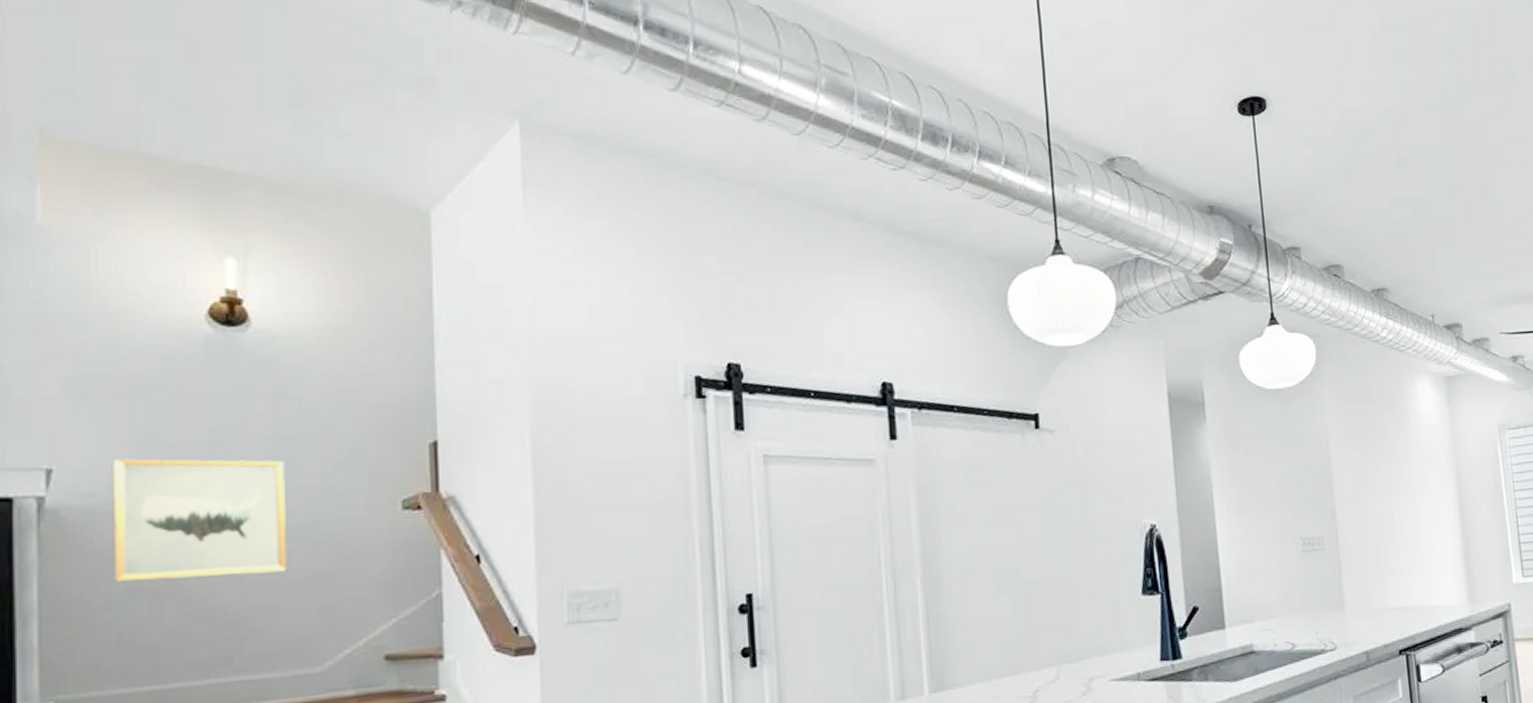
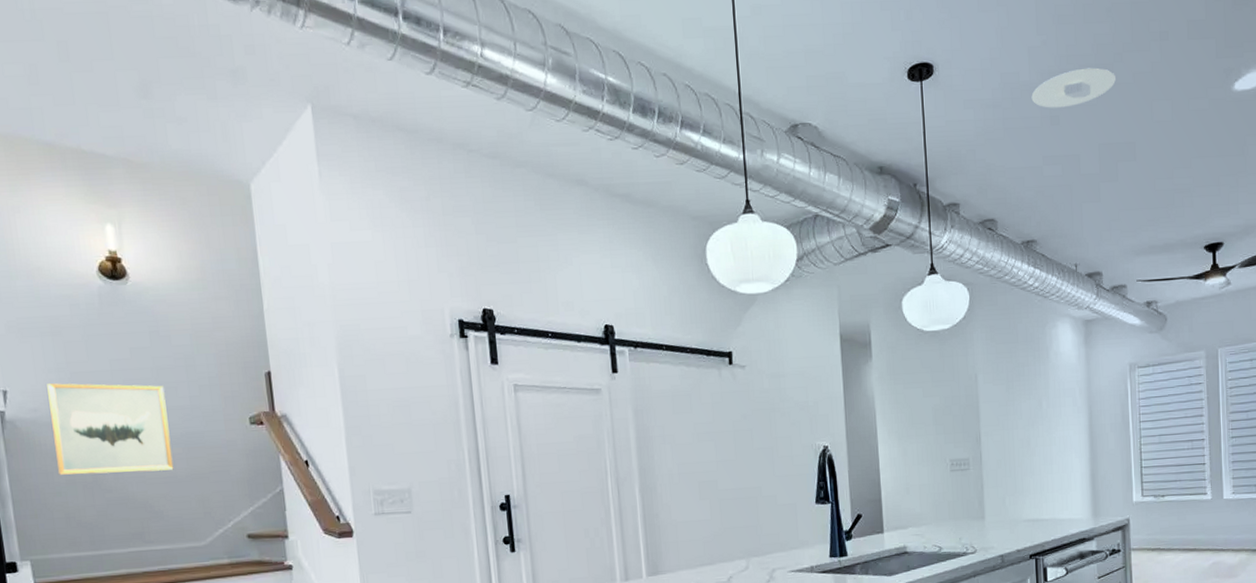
recessed light: none [1374,107,1463,148] -> present [1031,67,1116,108]

